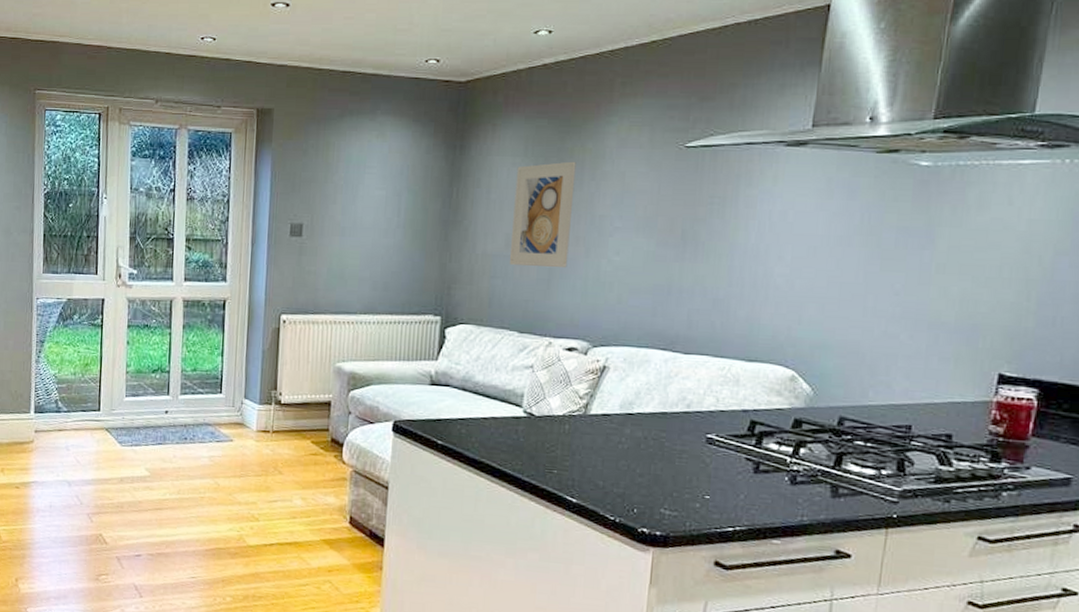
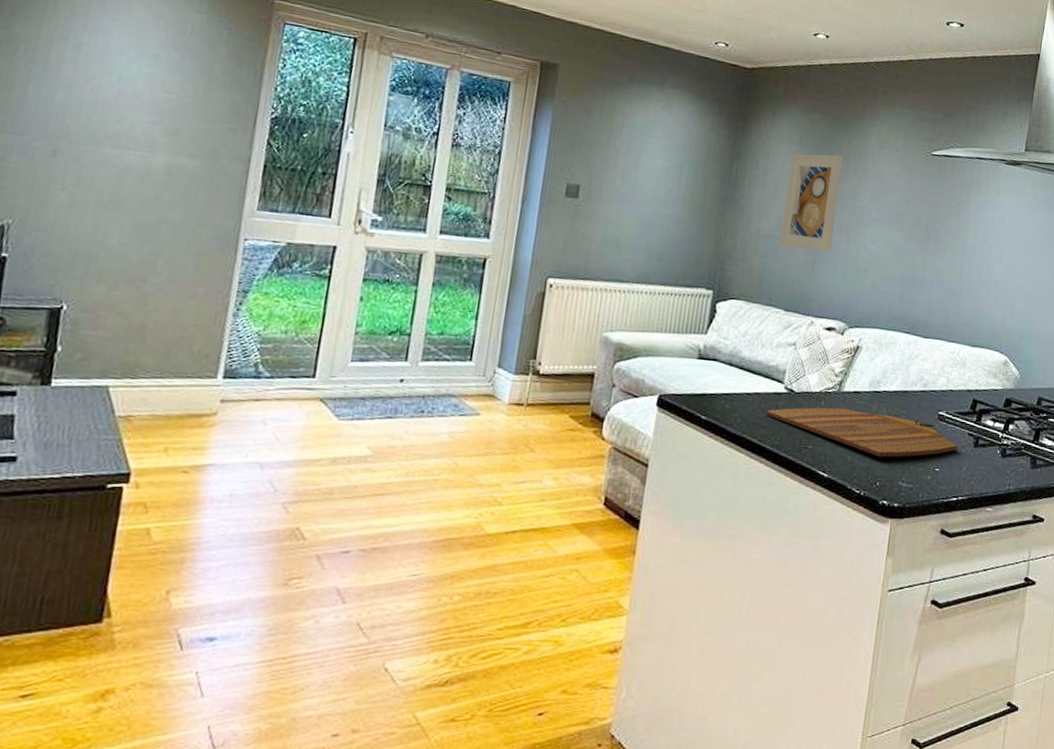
cutting board: none [505,431,733,484] -> present [766,407,958,458]

